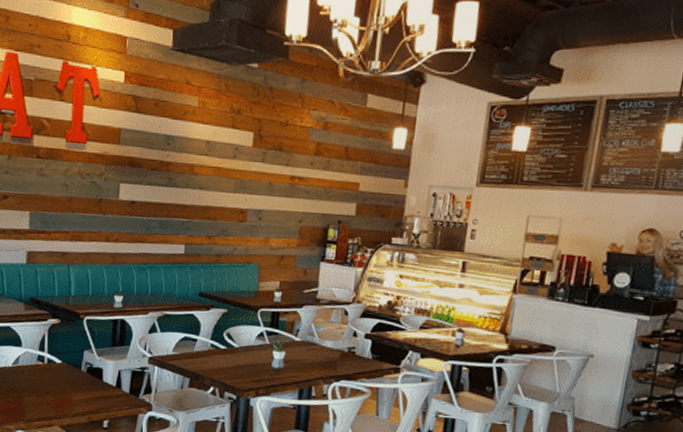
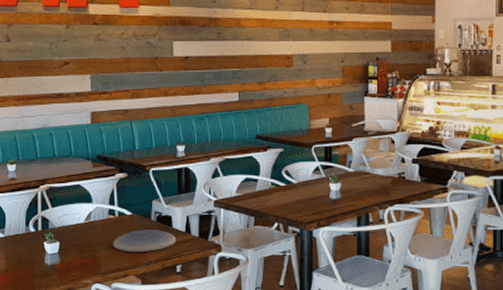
plate: none [40,379,106,403] -> present [113,229,177,252]

